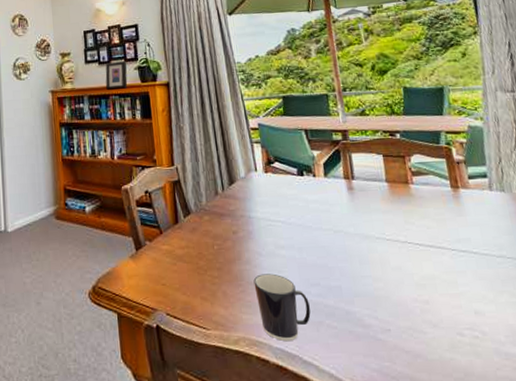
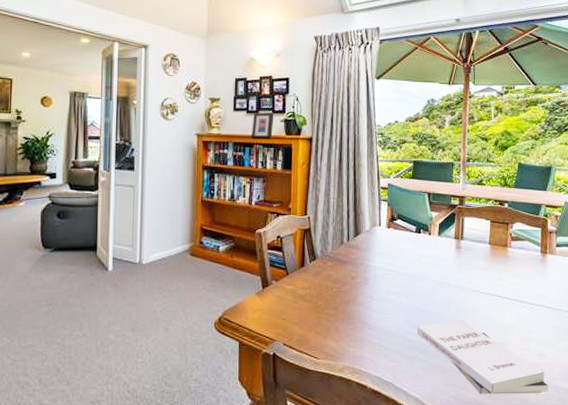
mug: present [253,273,311,342] -> none [363,315,408,371]
books: none [318,274,497,366] -> present [417,320,549,394]

